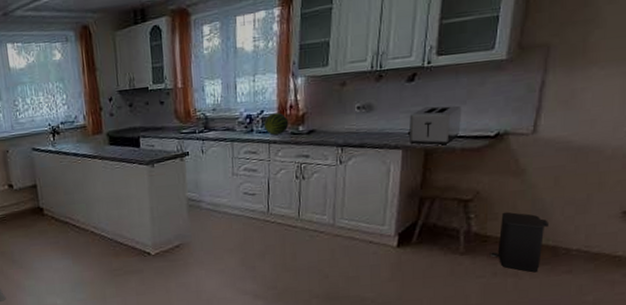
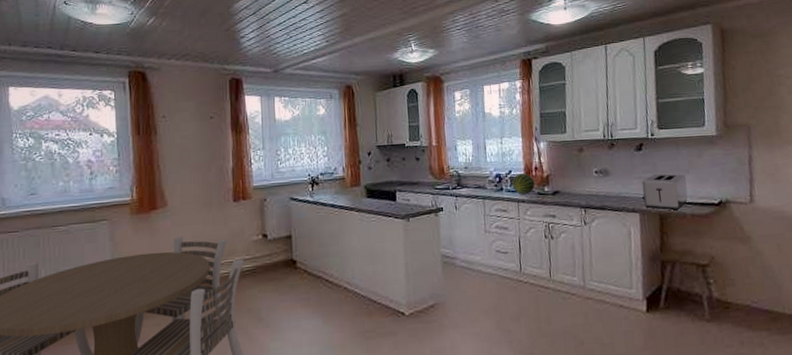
pedal bin: present [489,211,548,273] -> none [733,278,782,343]

